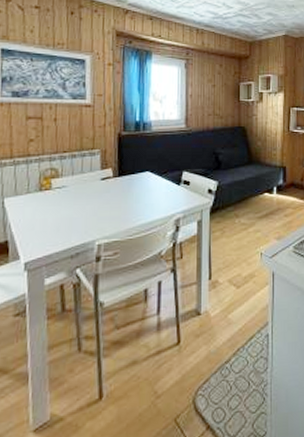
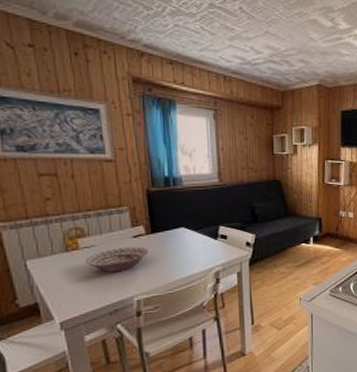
decorative bowl: none [55,189,115,214] -> present [85,246,149,273]

